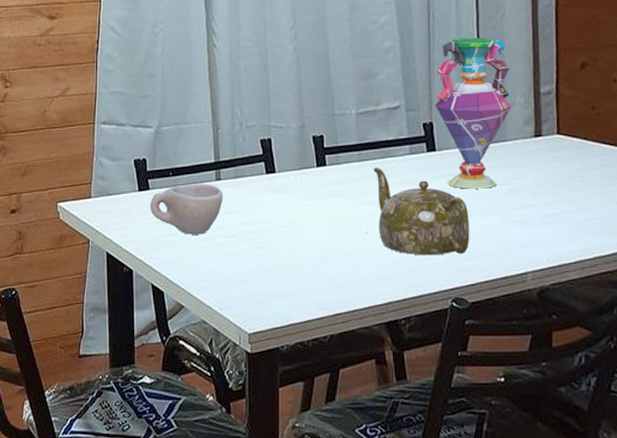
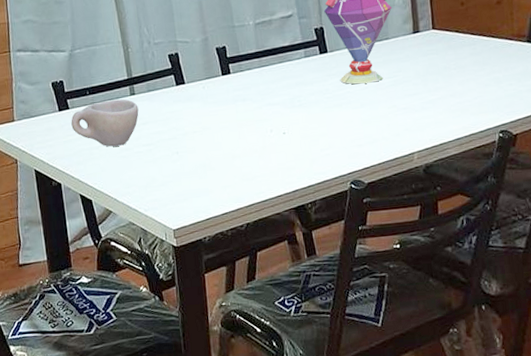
teapot: present [373,167,470,256] -> none [273,71,363,147]

